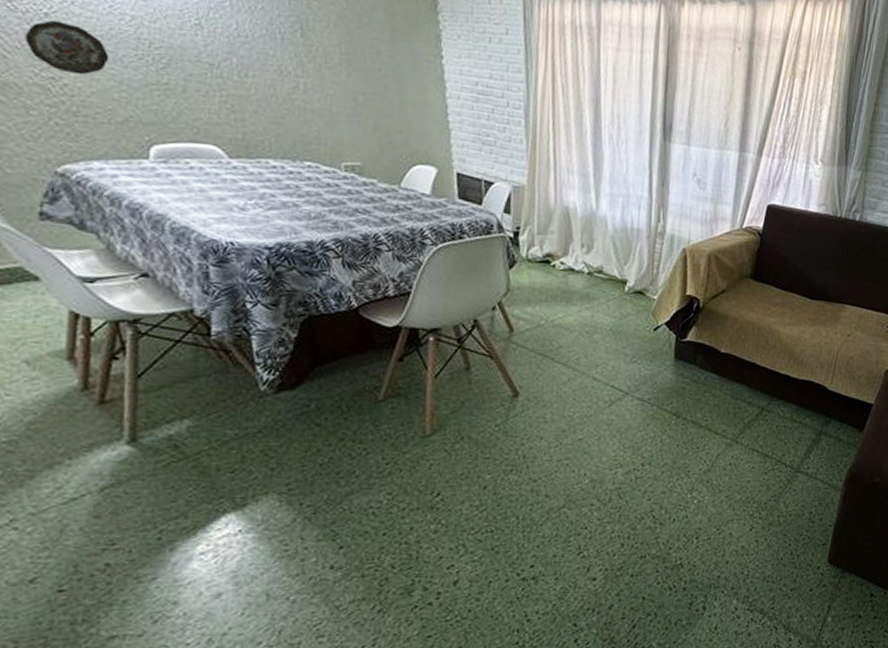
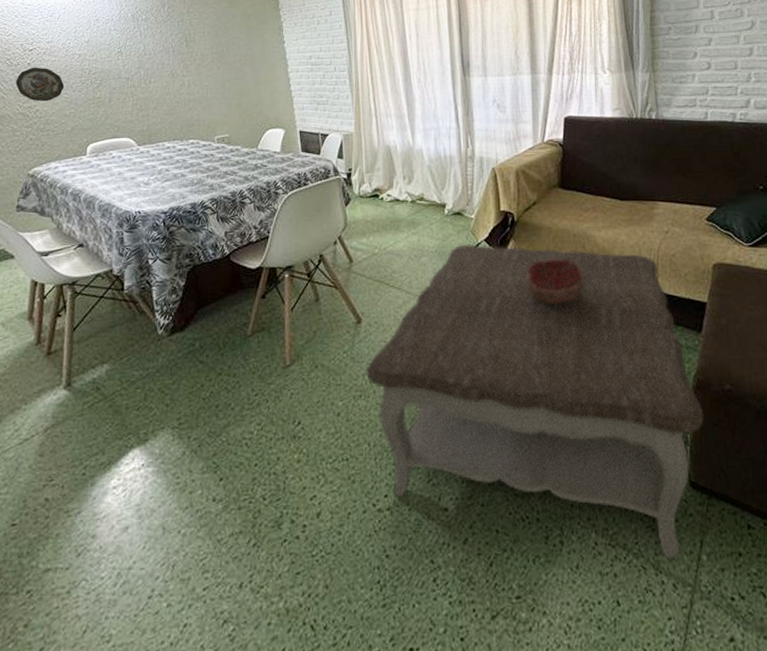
coffee table: none [519,326,851,621] -> present [366,244,704,559]
decorative bowl: none [704,348,762,395] -> present [526,258,584,305]

